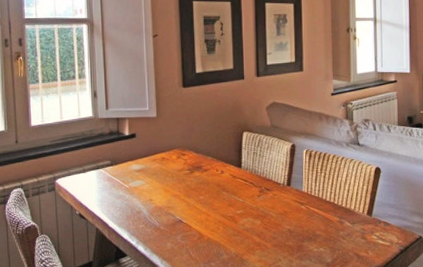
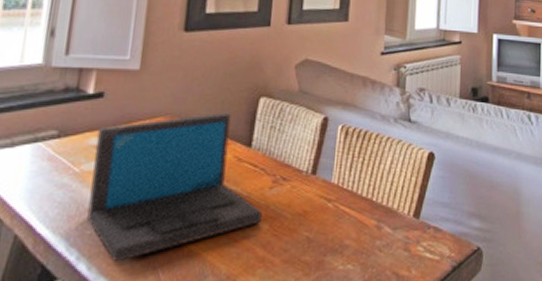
laptop: none [135,144,255,246] -> present [87,112,262,263]

